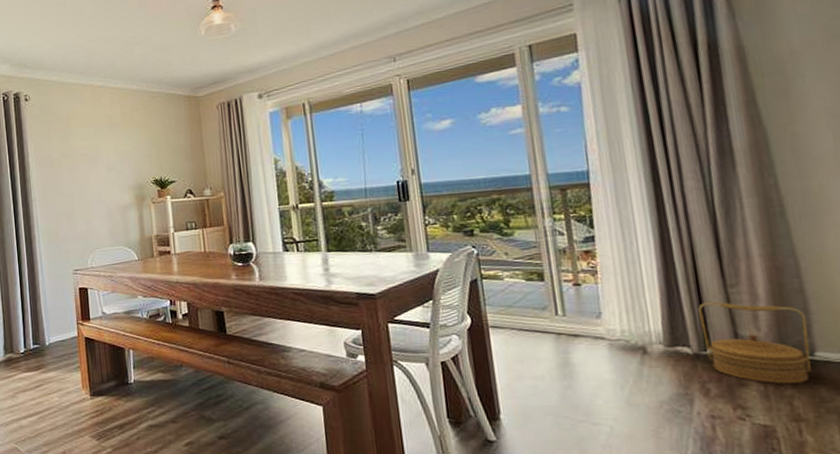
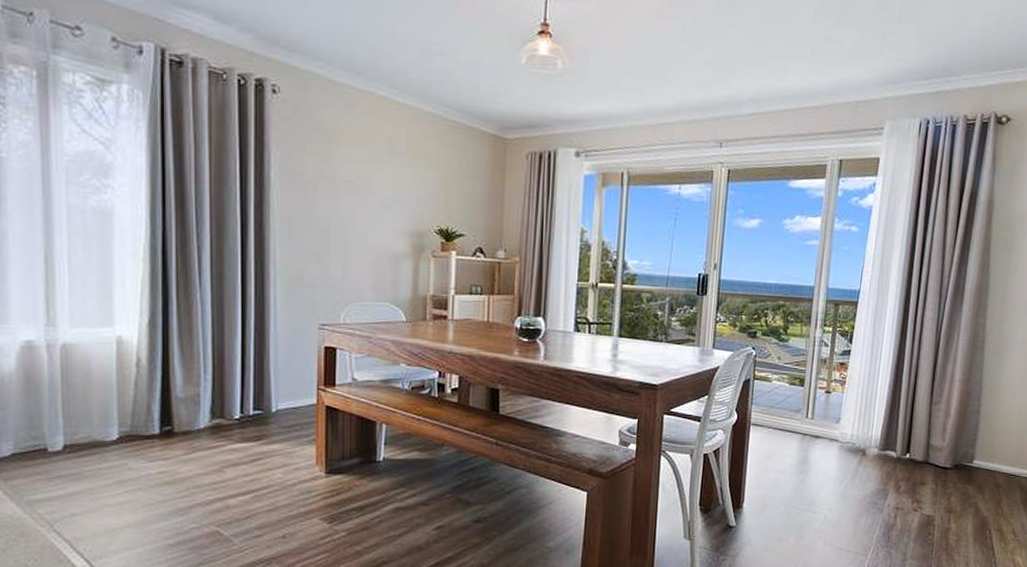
basket: present [698,301,811,385] -> none [905,415,976,484]

